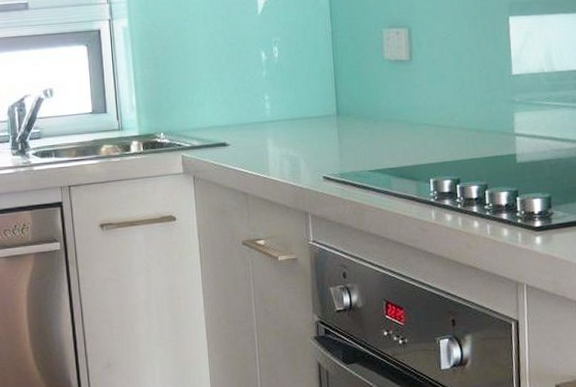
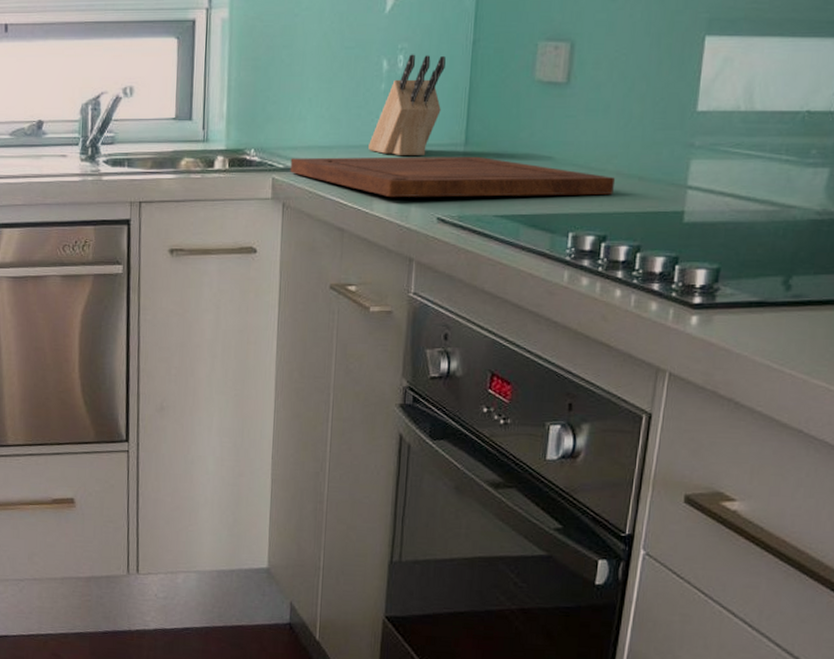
cutting board: none [195,123,460,164] -> present [290,156,616,198]
knife block: none [259,45,314,128] -> present [368,54,446,155]

